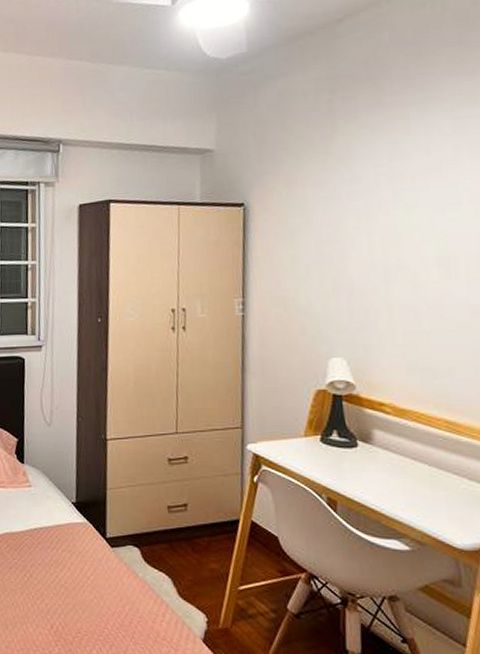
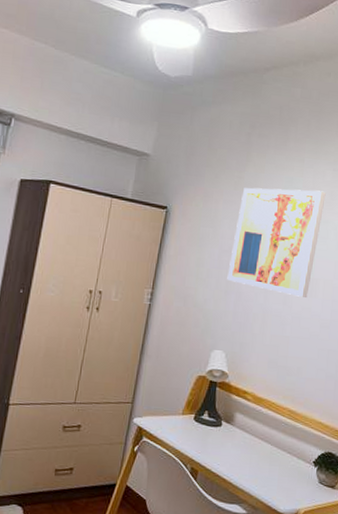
wall art: none [332,147,448,281] -> present [227,187,326,297]

